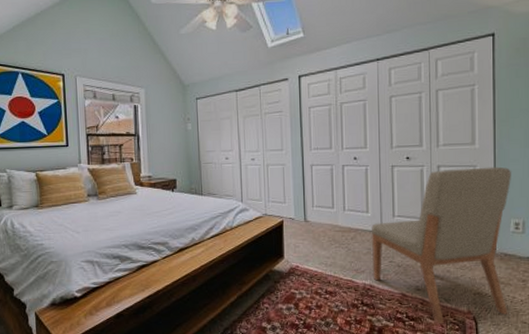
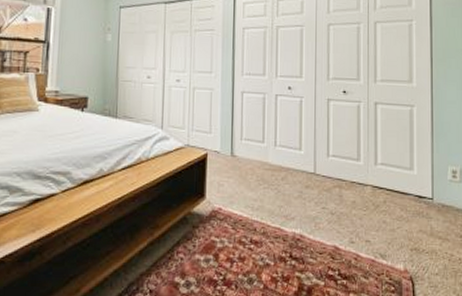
chair: present [371,166,511,324] -> none [303,107,448,285]

